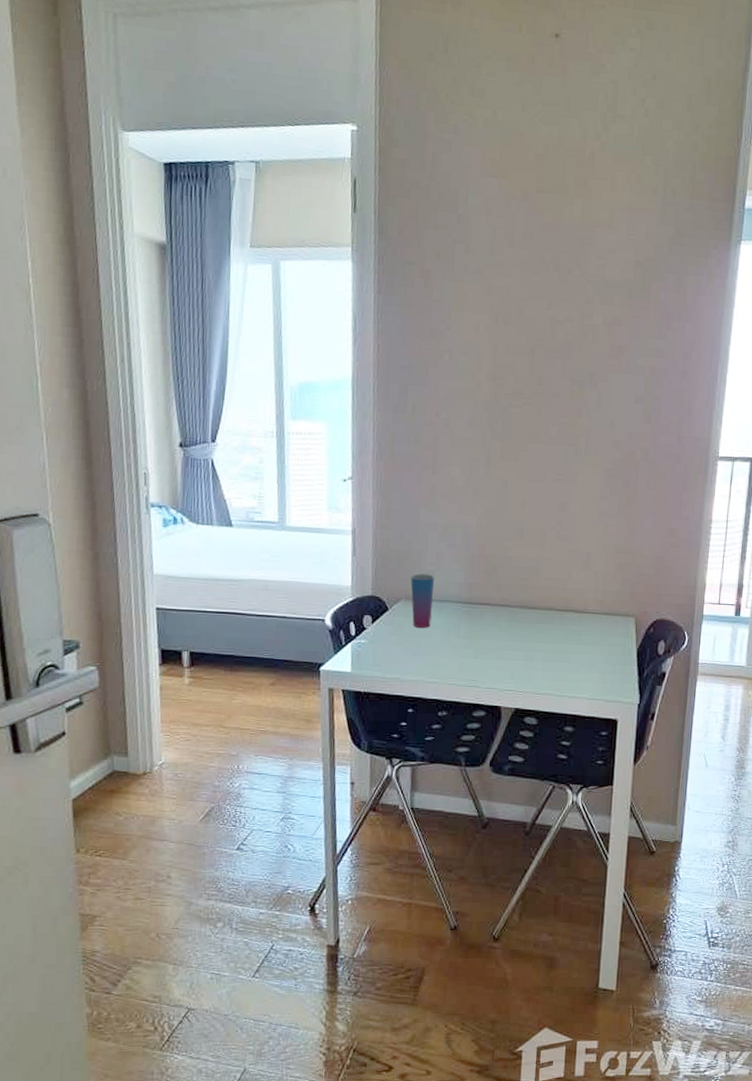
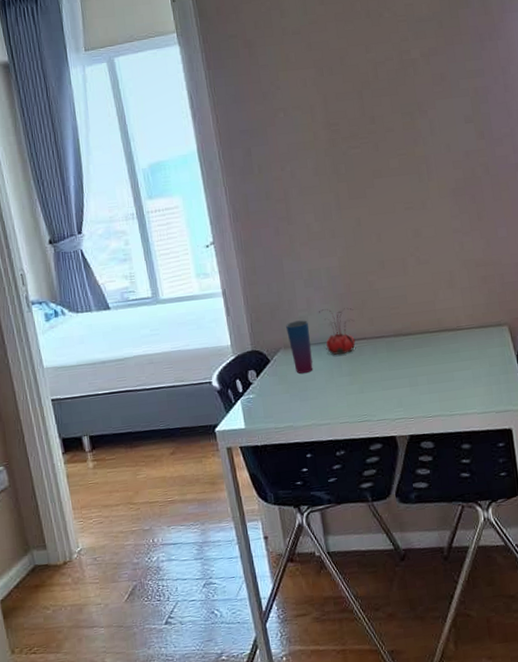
flower: none [445,567,483,617] -> present [318,307,356,355]

